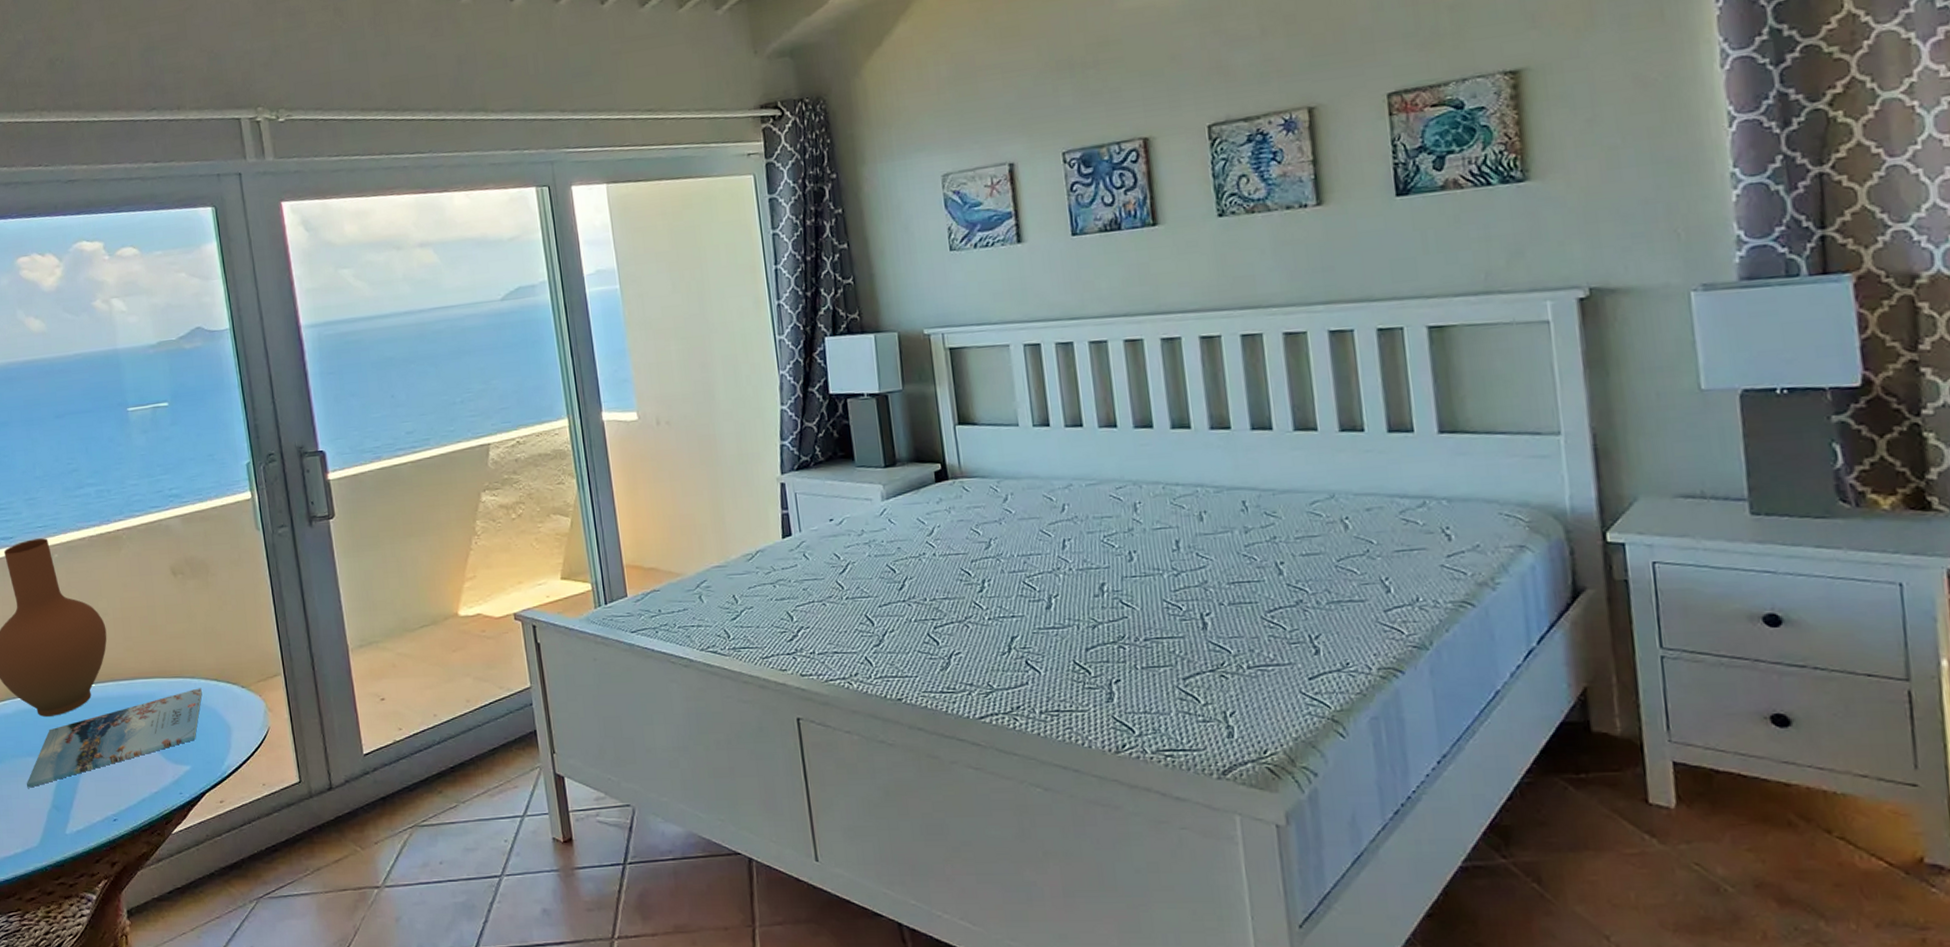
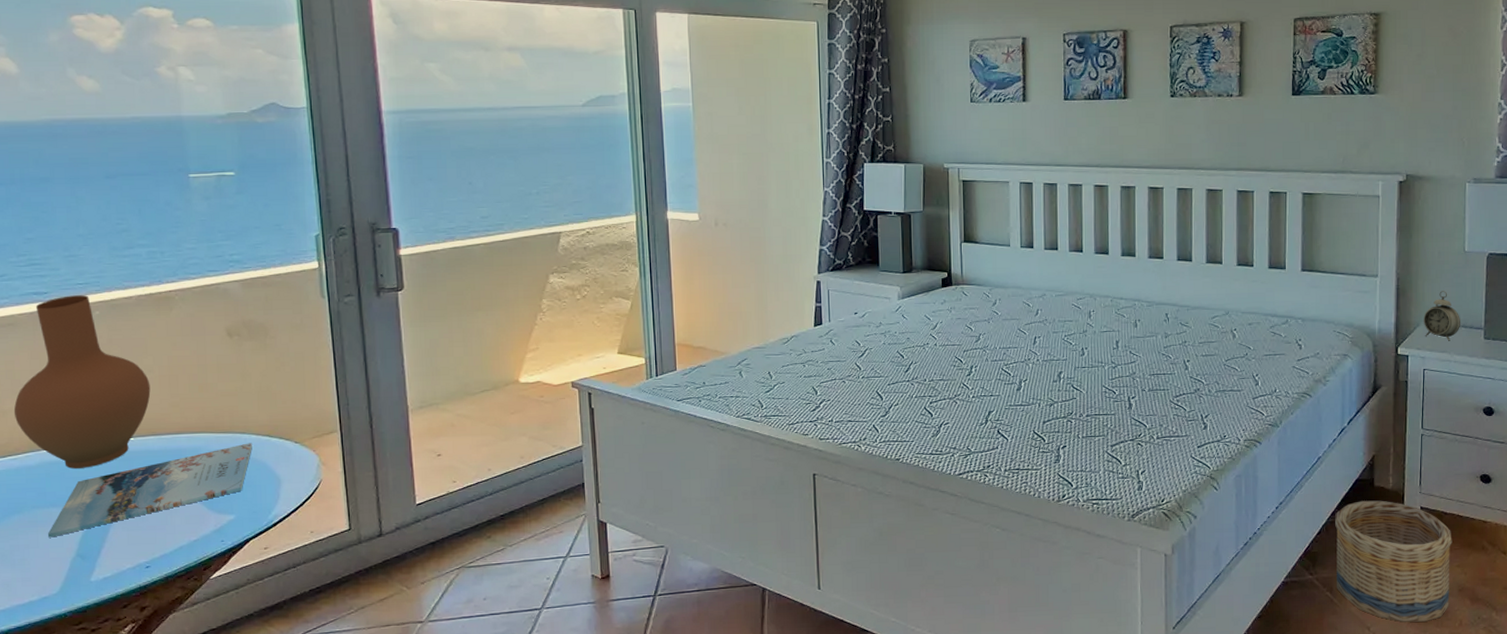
basket: none [1532,752,1741,931] -> present [1335,500,1452,622]
alarm clock: none [1643,448,1708,520] -> present [1424,291,1461,341]

